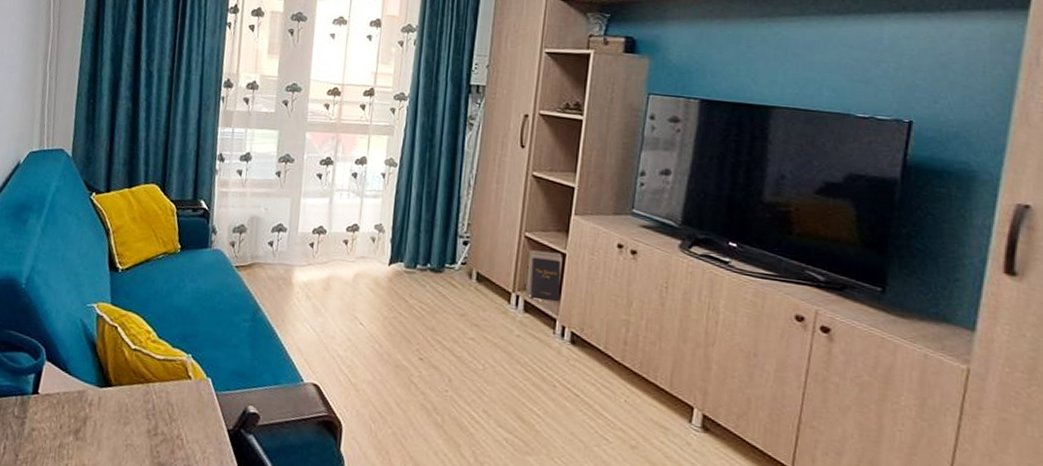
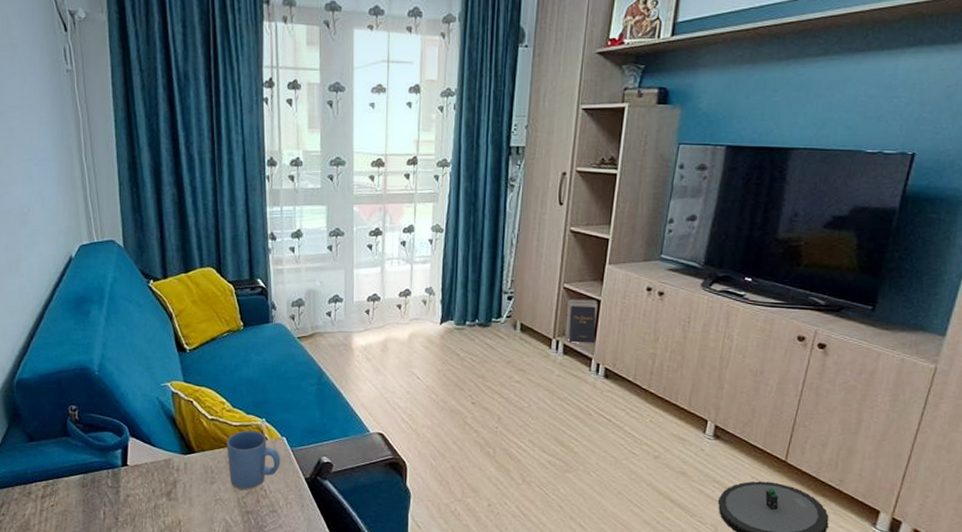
mug: none [145,366,203,437] -> present [226,431,280,490]

